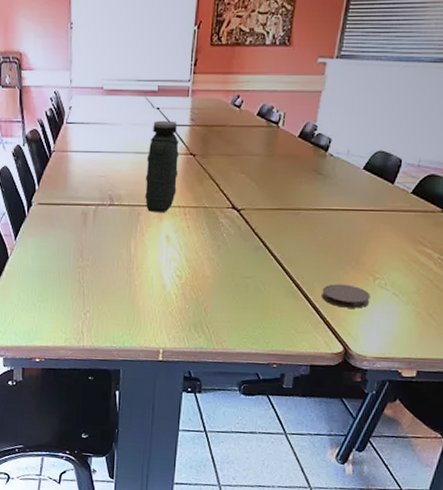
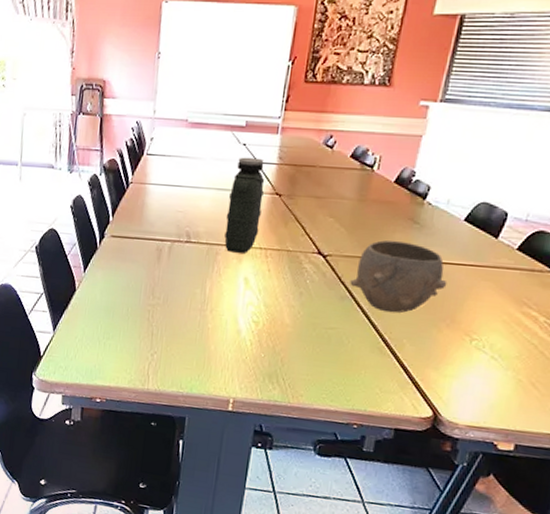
bowl: none [263,191,351,259] -> present [350,240,447,313]
coaster: present [321,284,371,308] -> none [411,342,467,371]

